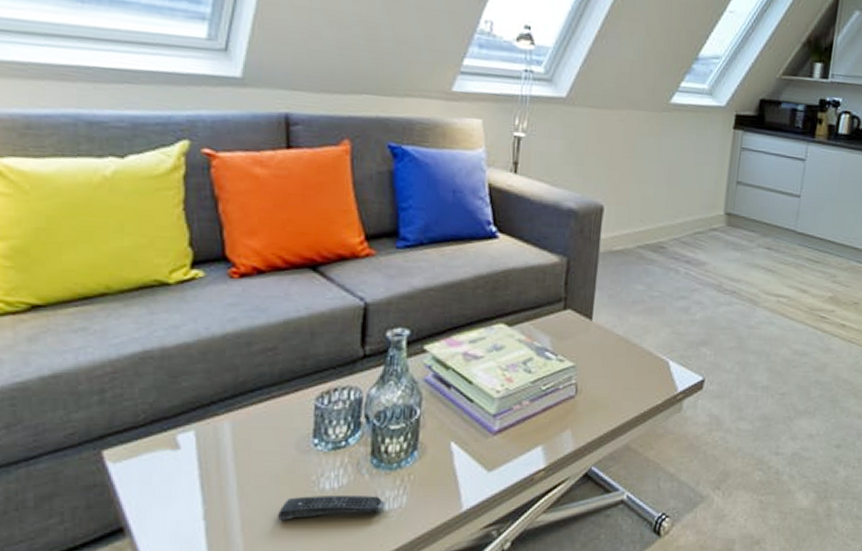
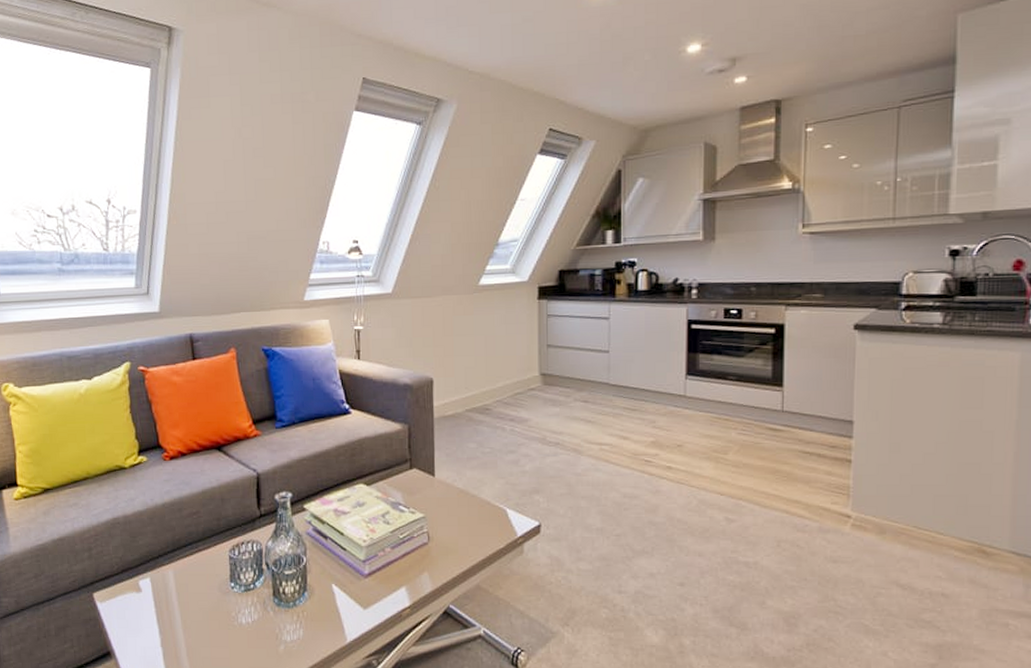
remote control: present [276,496,385,520] -> none [210,629,287,648]

